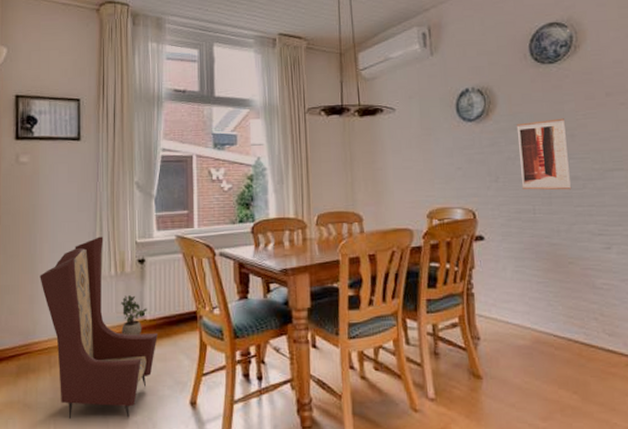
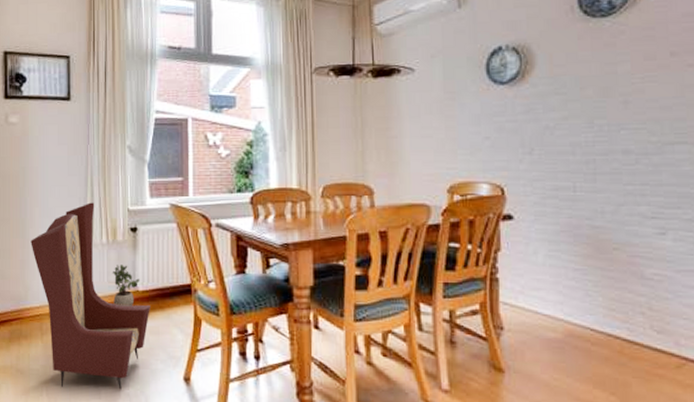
wall art: present [516,118,572,190] -> none [557,82,622,166]

